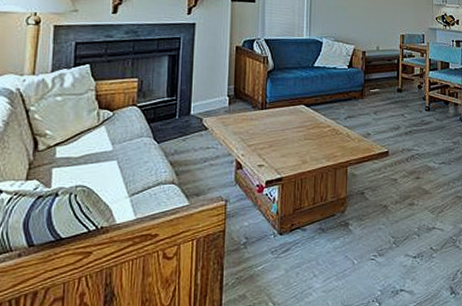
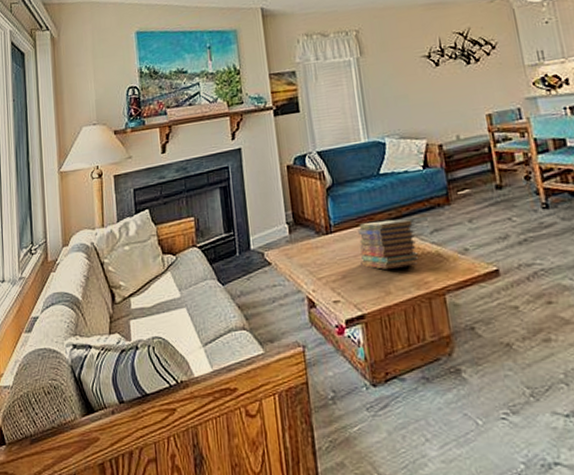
book stack: none [286,105,334,143] -> present [358,219,419,269]

